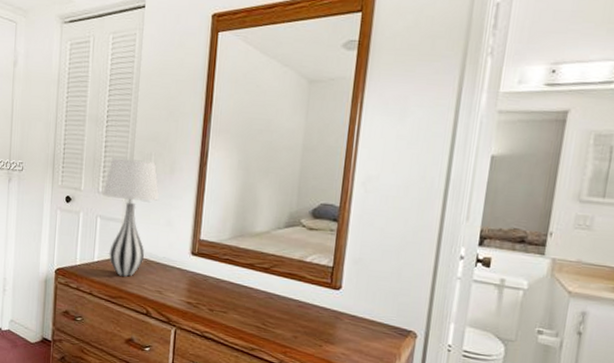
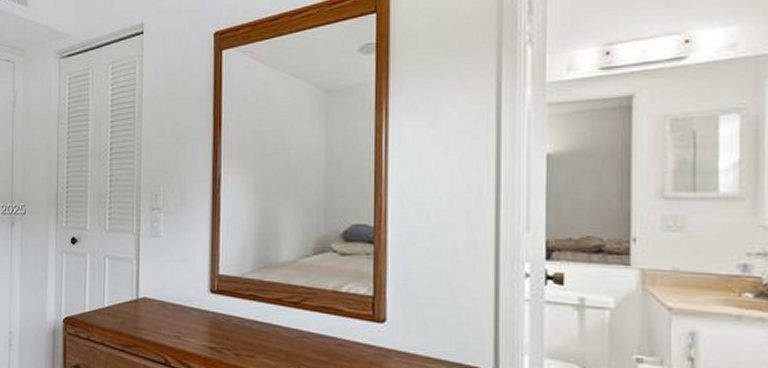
table lamp: present [102,157,160,278] -> none [110,191,171,323]

